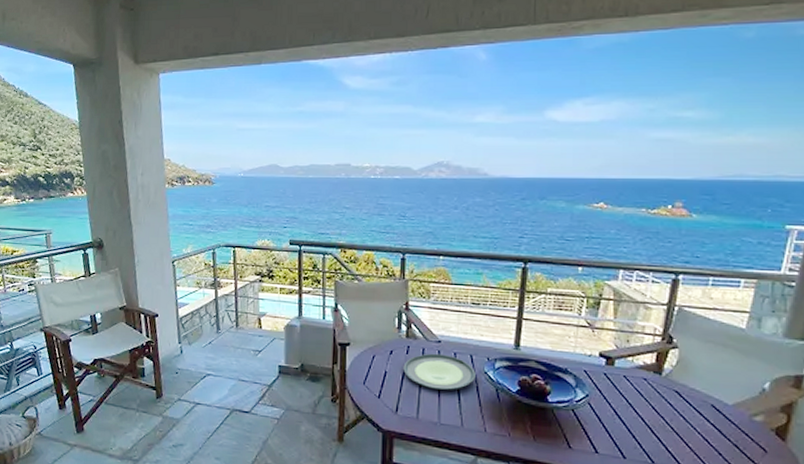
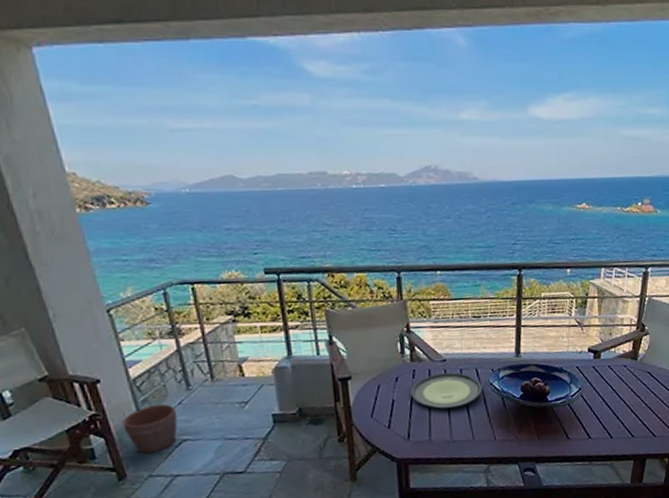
flowerpot: none [167,340,207,381] -> present [122,404,178,454]

